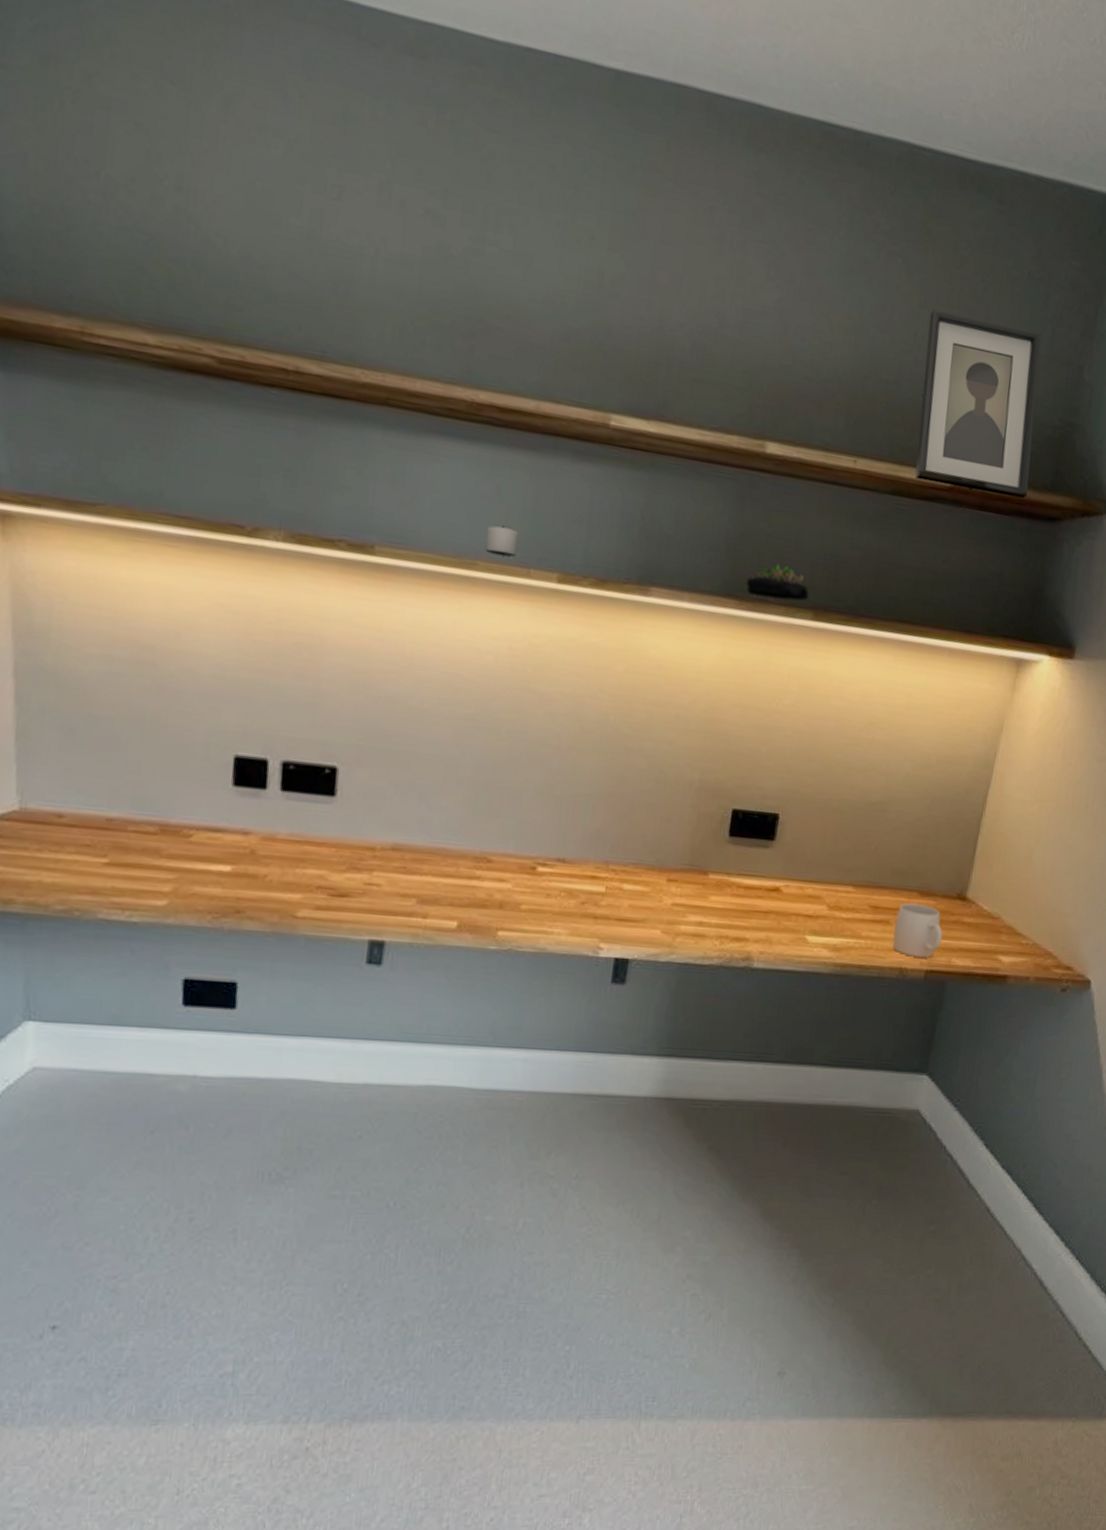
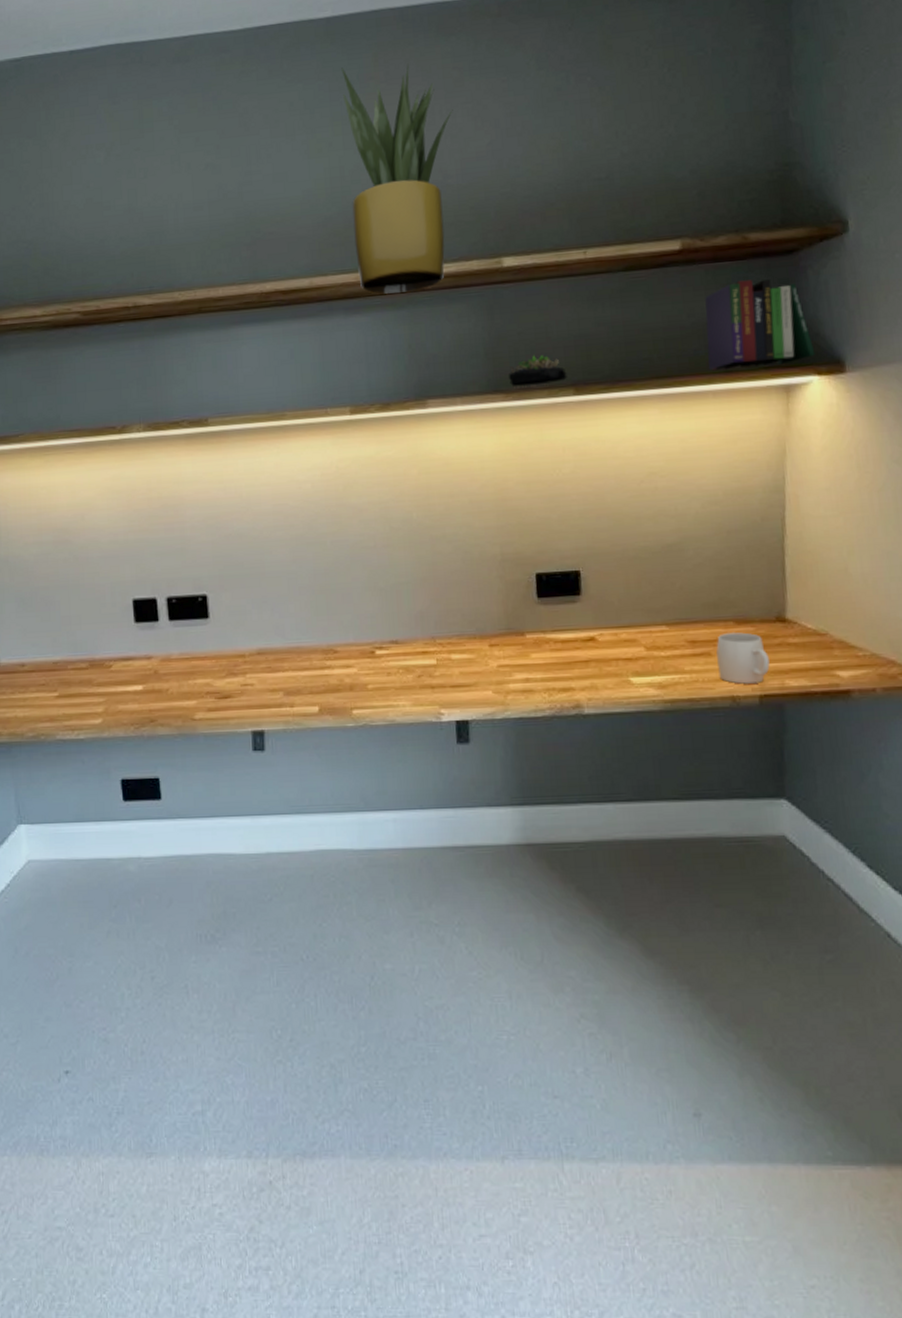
candle: present [485,525,519,557] -> none [288,380,314,404]
planter: none [598,143,746,454] -> present [341,63,453,294]
picture frame: present [915,309,1041,499] -> none [627,96,759,252]
books: none [950,536,1052,637] -> present [705,279,816,371]

